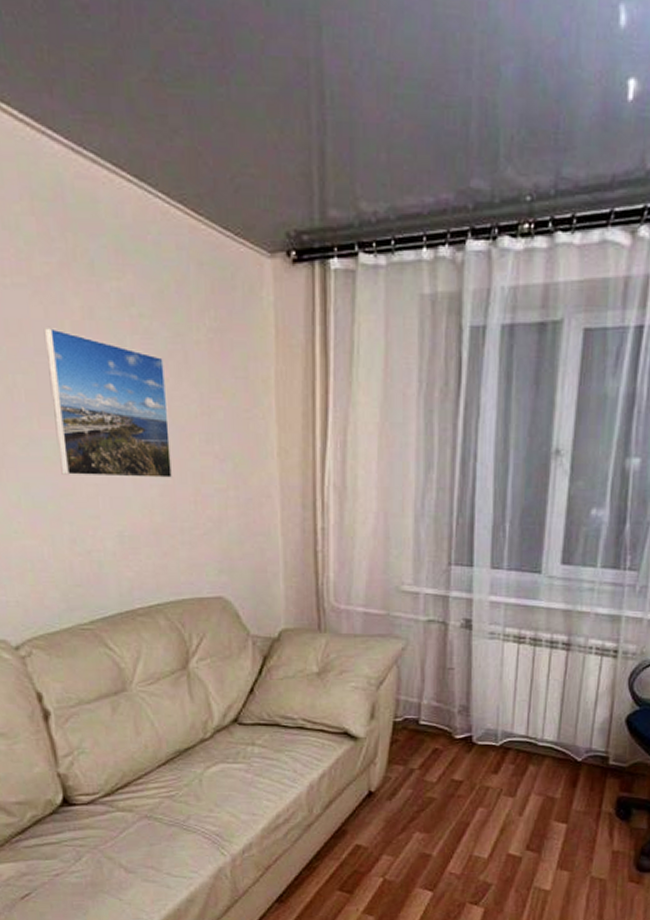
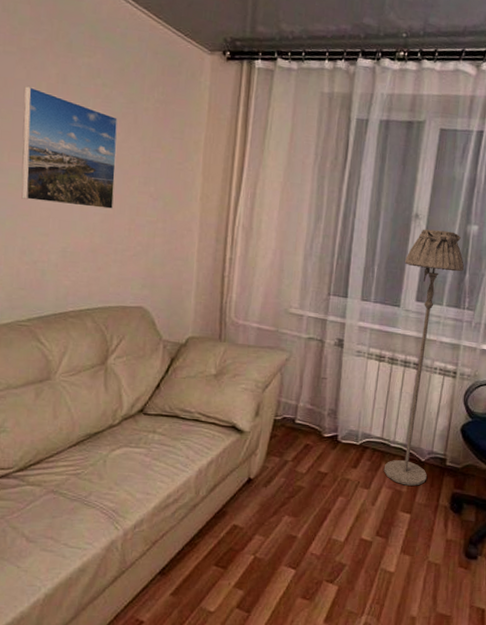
floor lamp: none [531,468,624,791] -> present [383,229,465,486]

